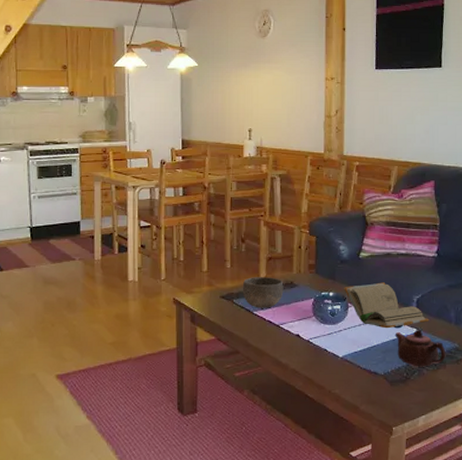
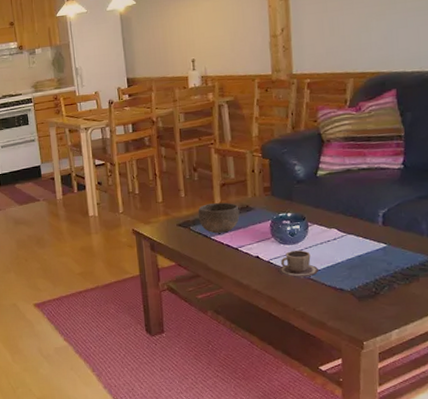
cup: none [317,331,356,359] -> present [278,250,319,278]
book: present [344,282,429,329] -> none [302,199,398,245]
teapot: present [395,329,446,367] -> none [360,243,419,282]

